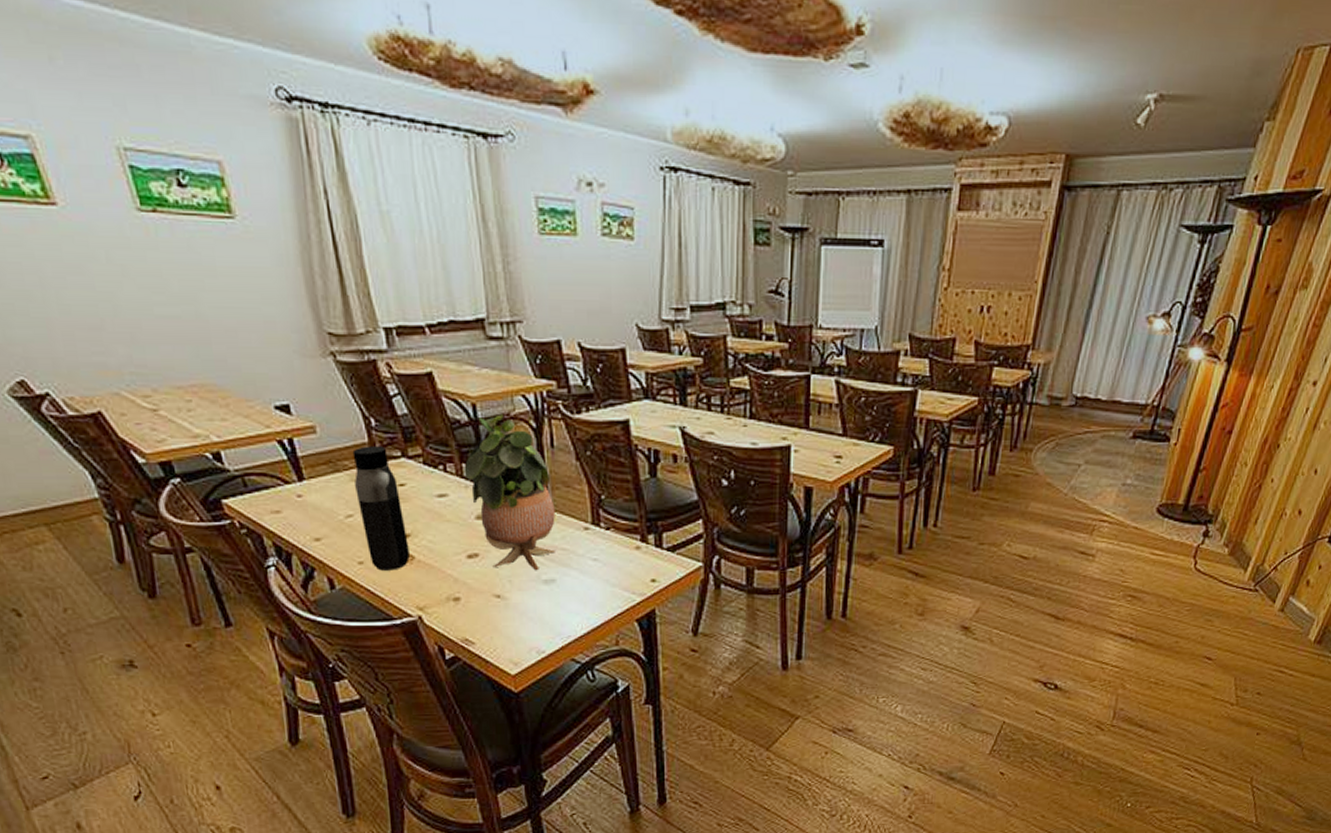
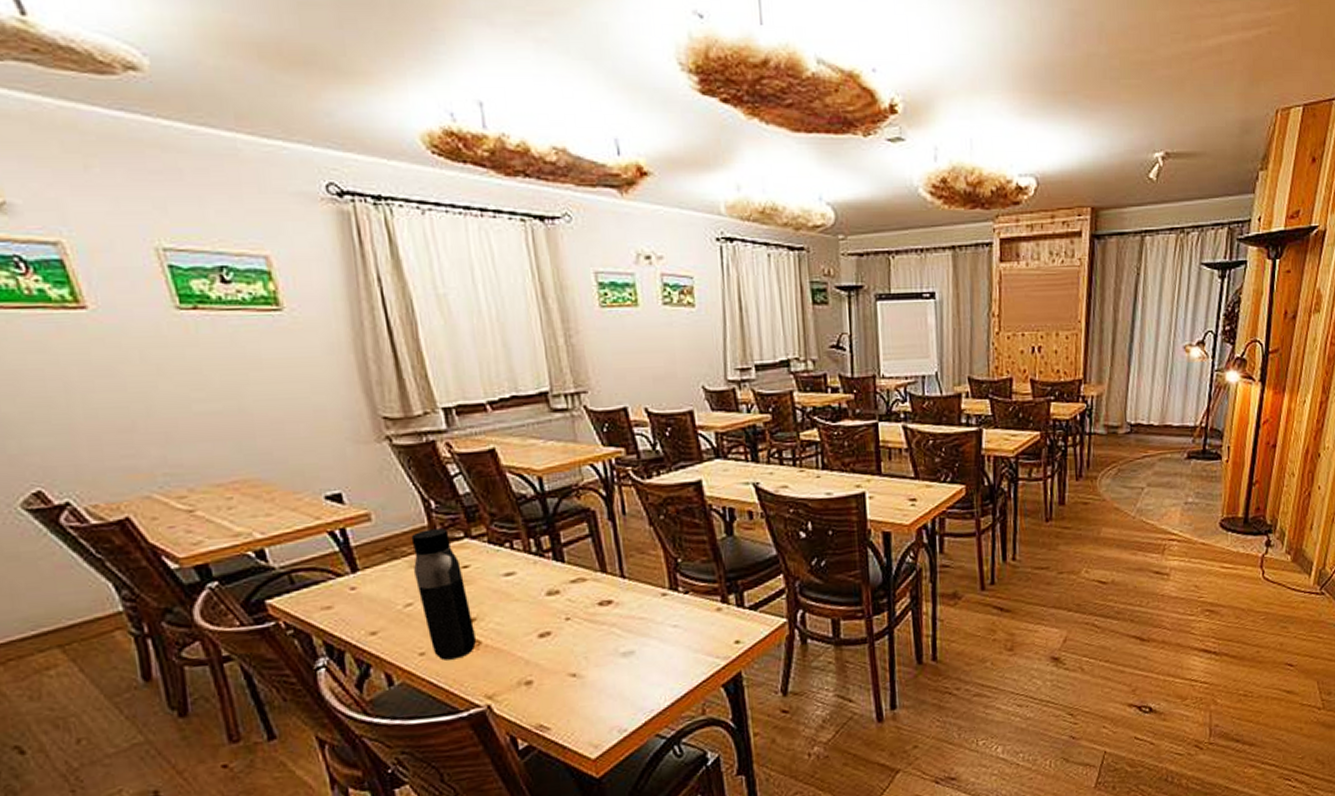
potted plant: present [464,414,555,571] -> none [532,485,632,644]

